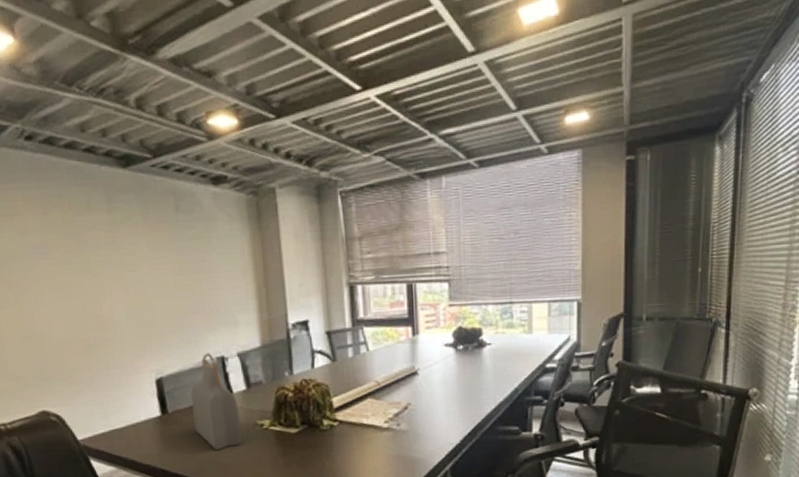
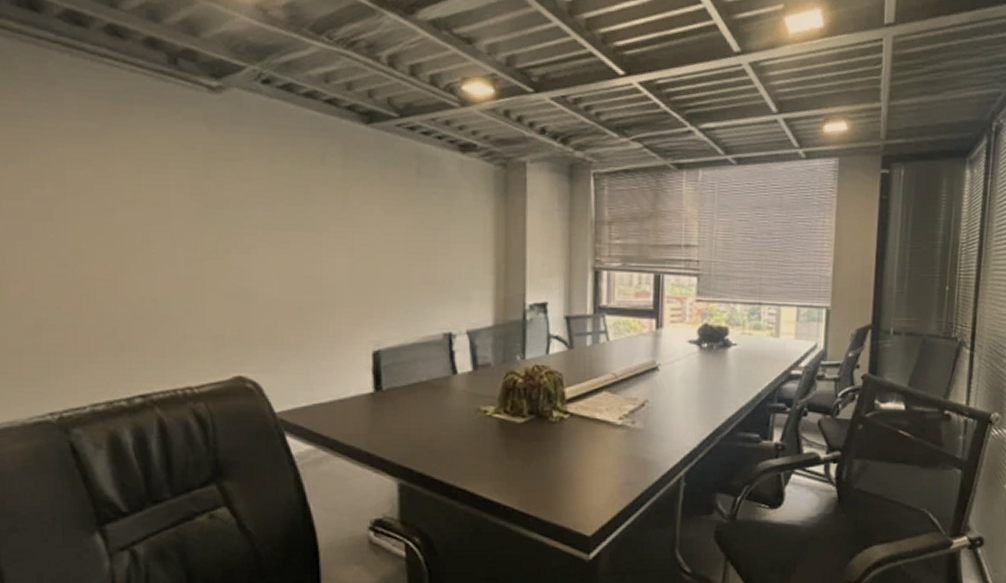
handbag: present [191,353,242,451] -> none [410,328,461,436]

